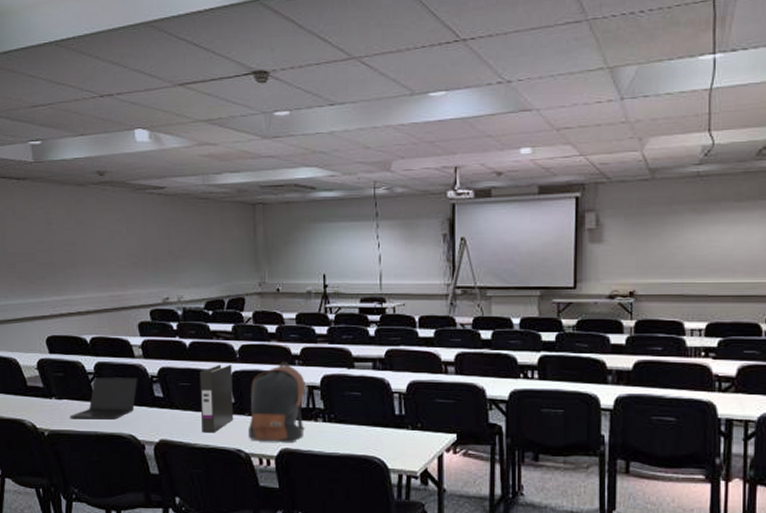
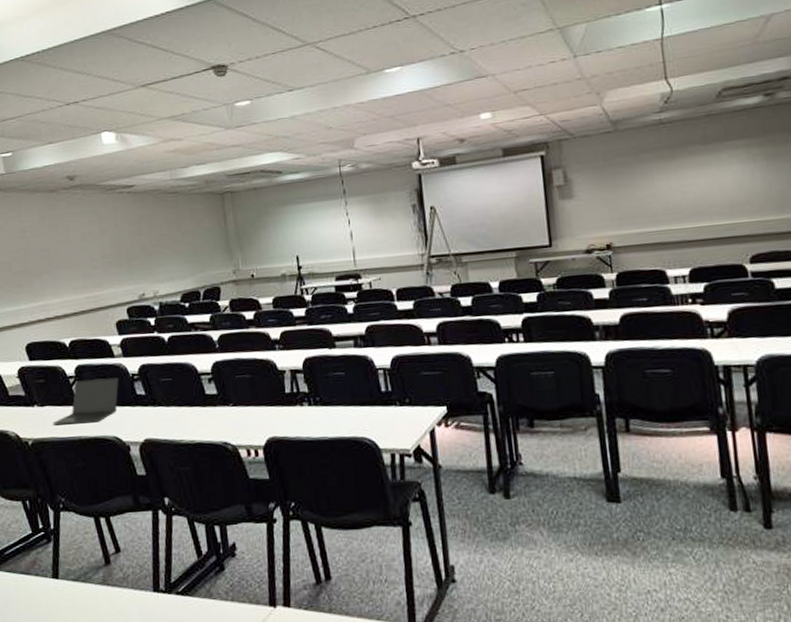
binder: present [200,365,234,433] -> none [180,355,218,428]
backpack: present [247,361,306,442] -> none [233,347,291,432]

